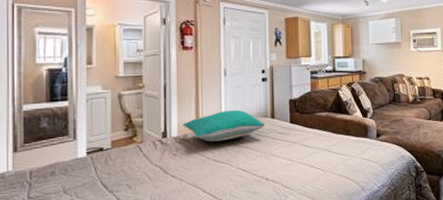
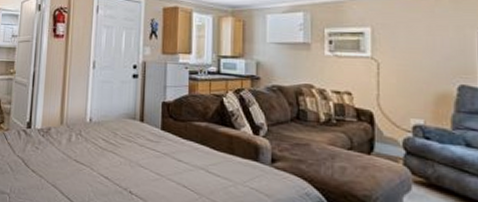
pillow: present [183,109,265,142] -> none [47,106,132,141]

